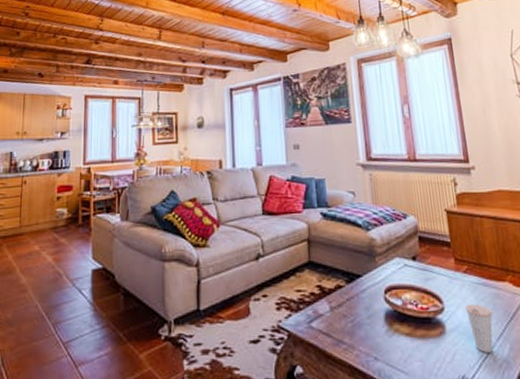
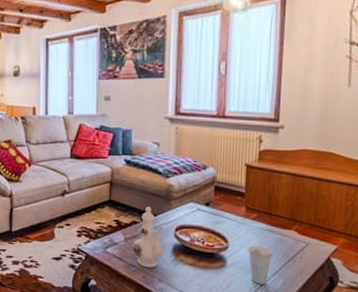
ewer: none [339,266,375,344] -> present [132,207,164,268]

